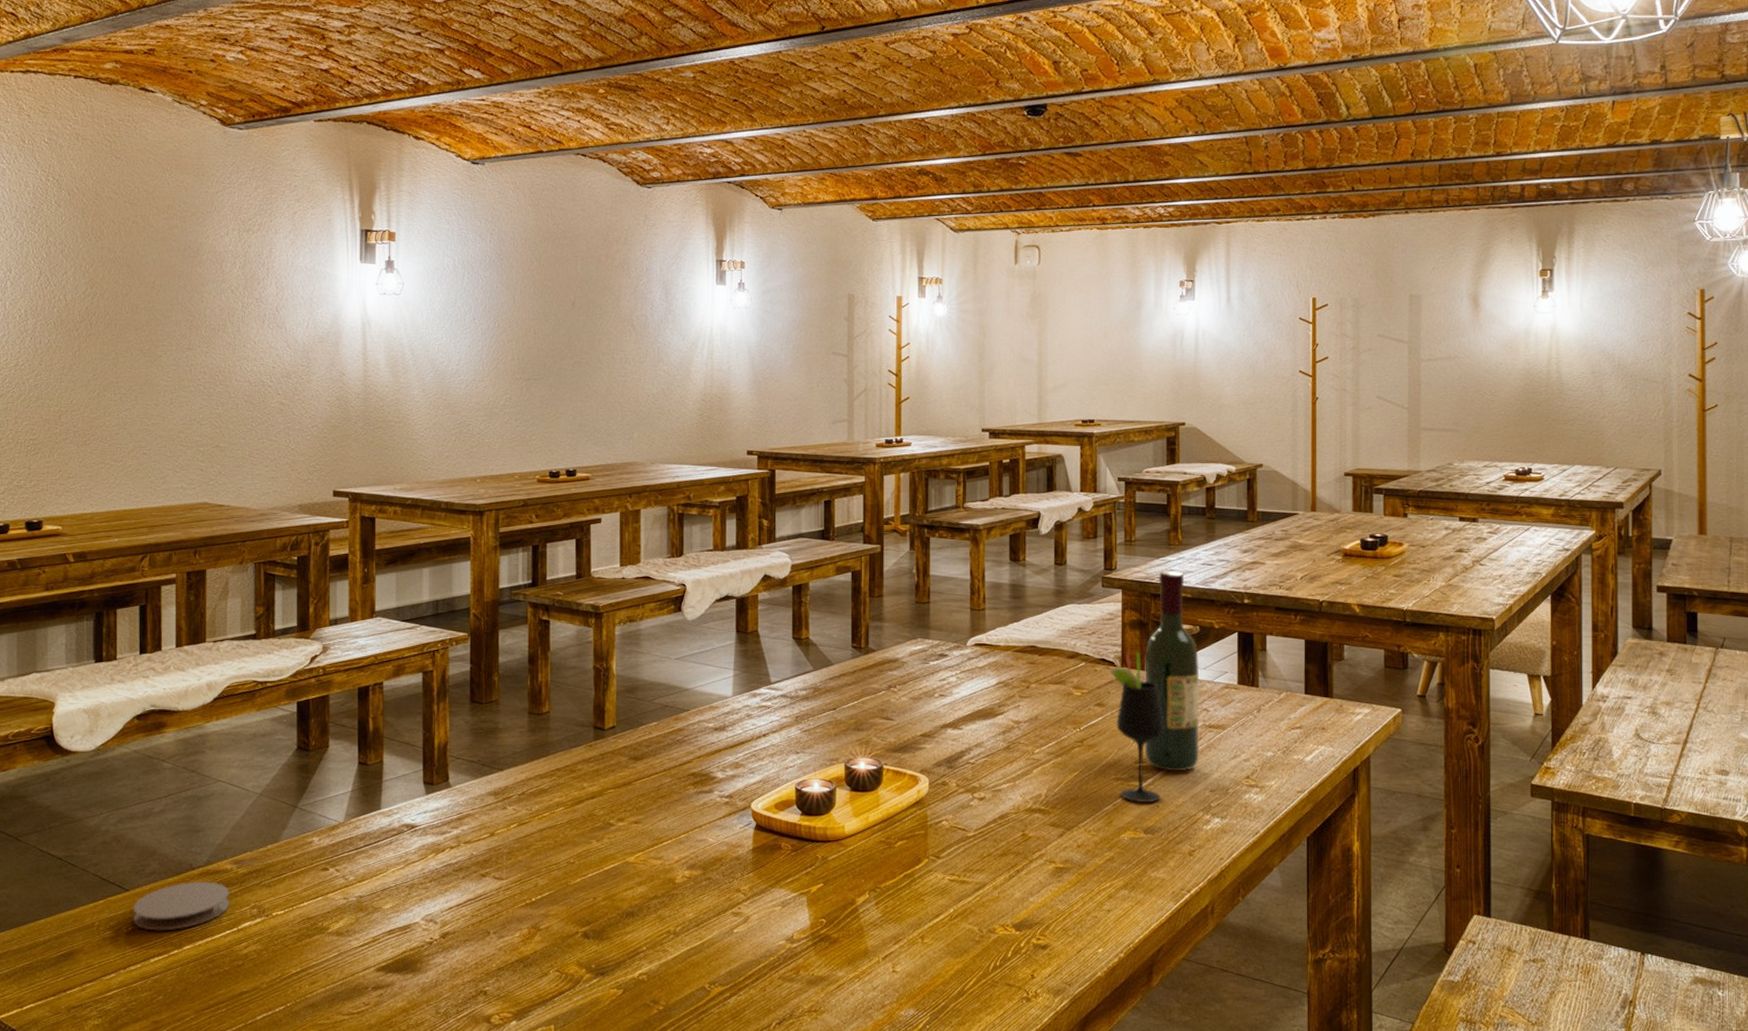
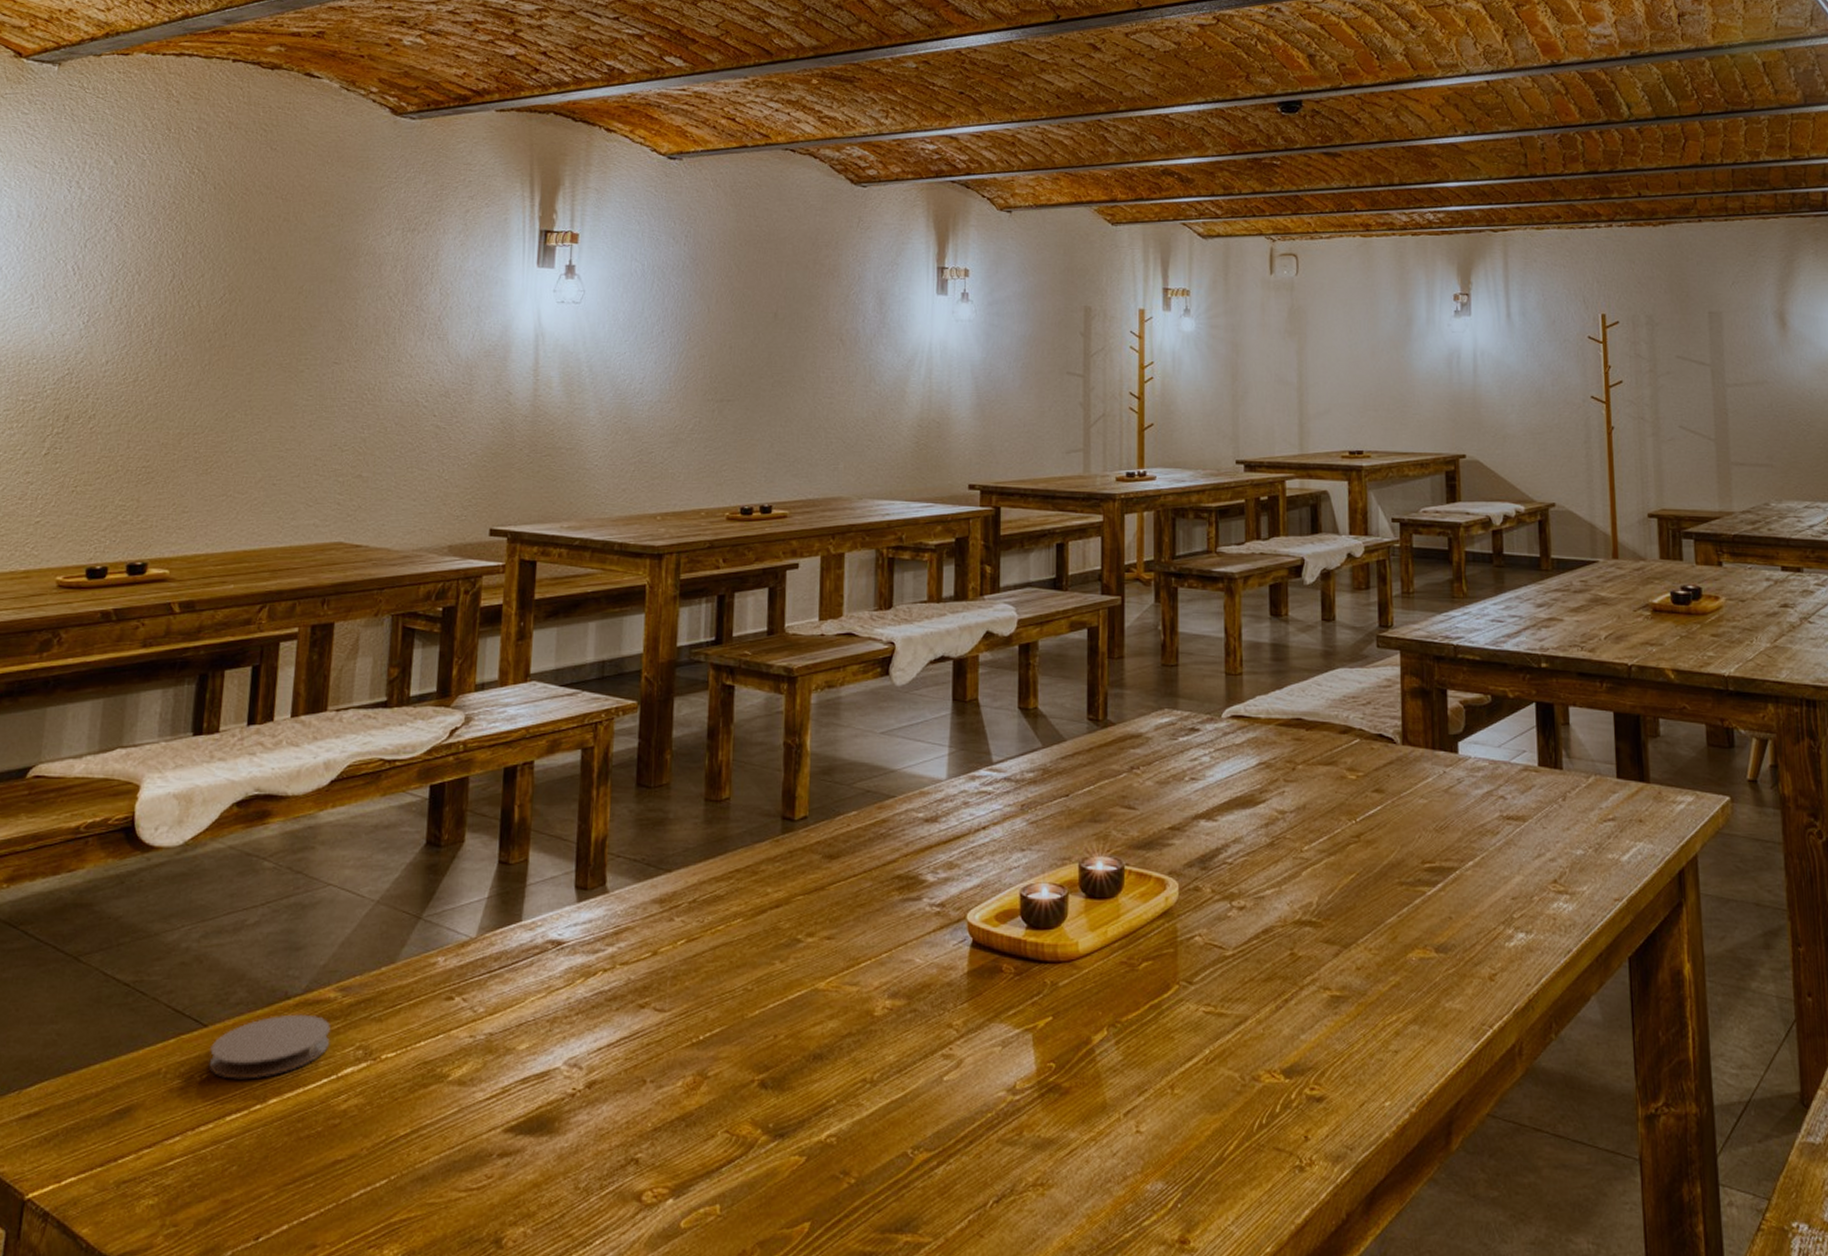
wine glass: present [1111,653,1164,803] -> none [1390,727,1455,914]
wine bottle: present [1144,571,1200,772] -> none [1429,629,1497,874]

